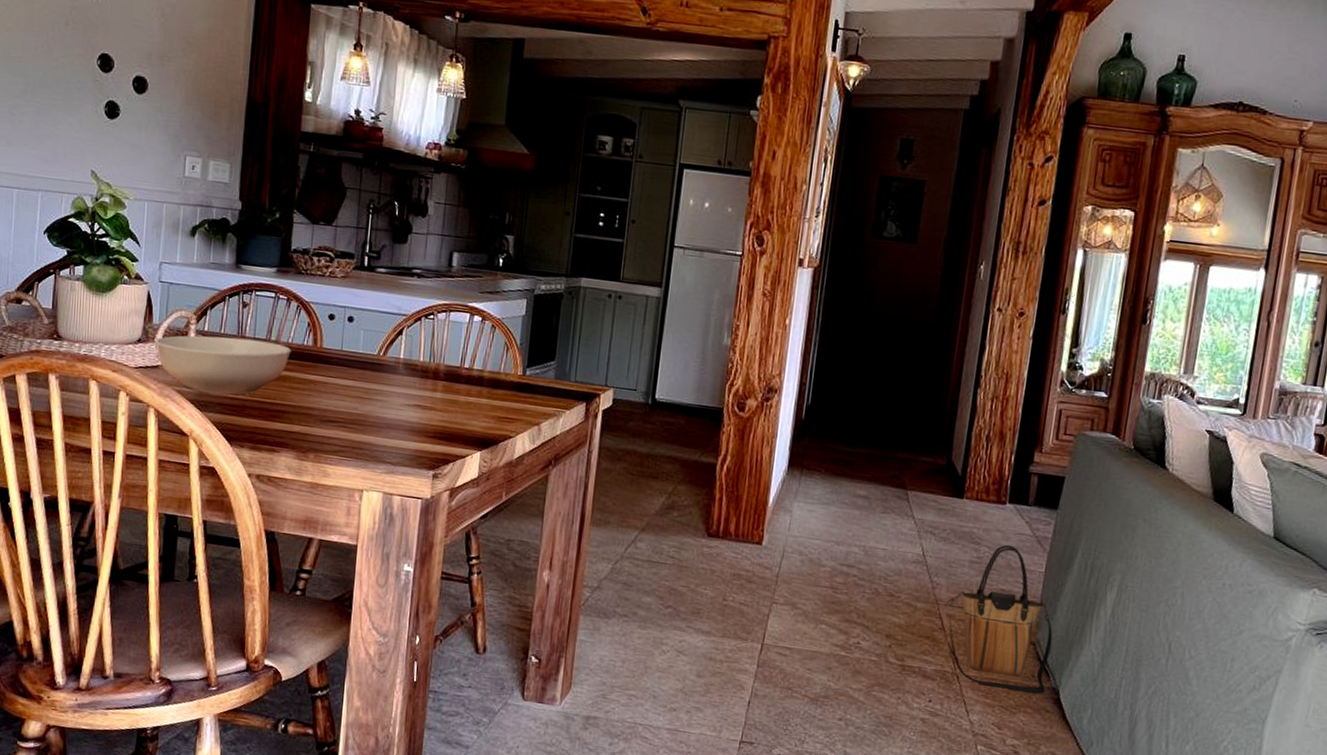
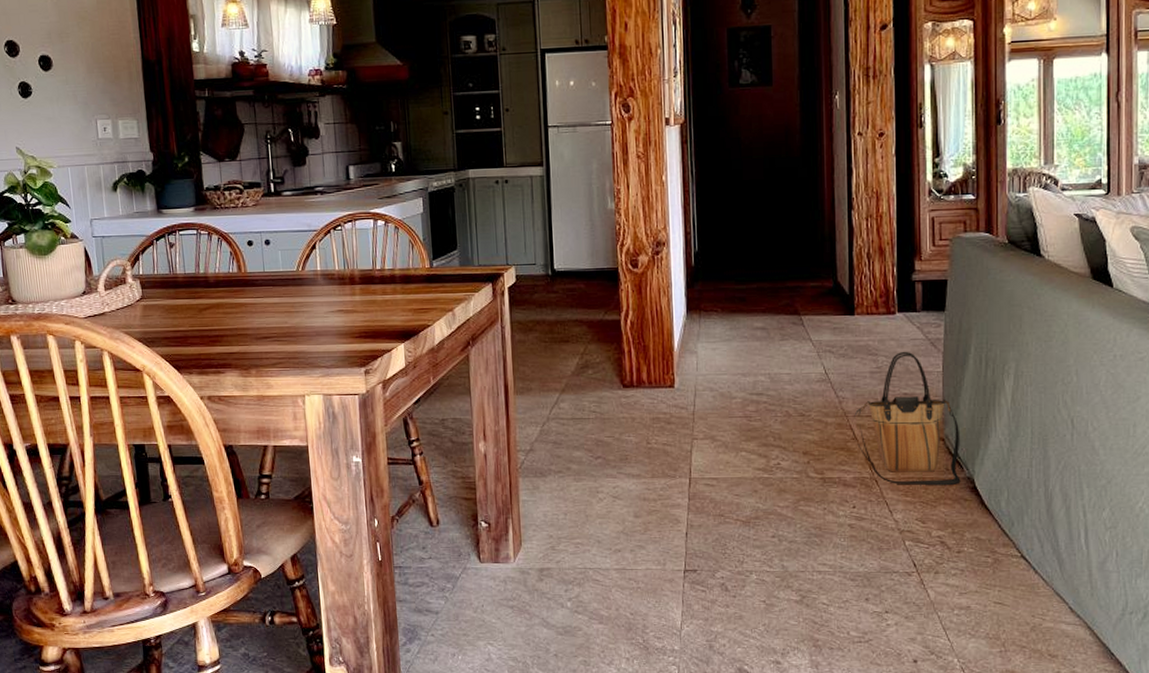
bowl: present [155,335,292,395] -> none [98,275,220,330]

